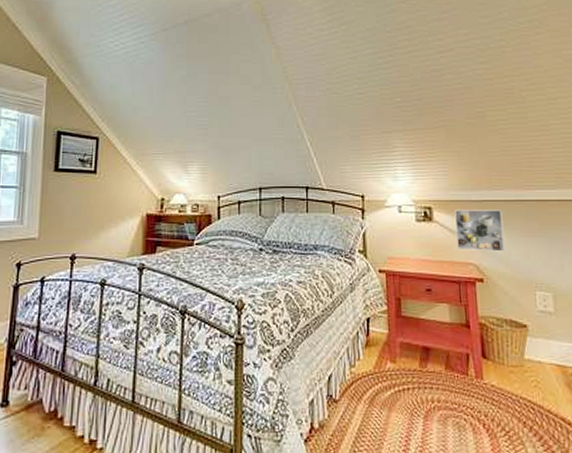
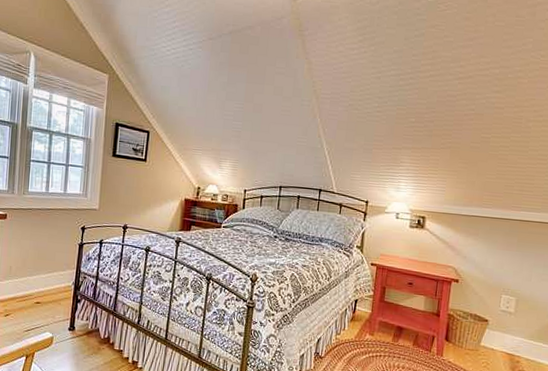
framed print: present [454,210,506,252] -> none [441,221,487,260]

